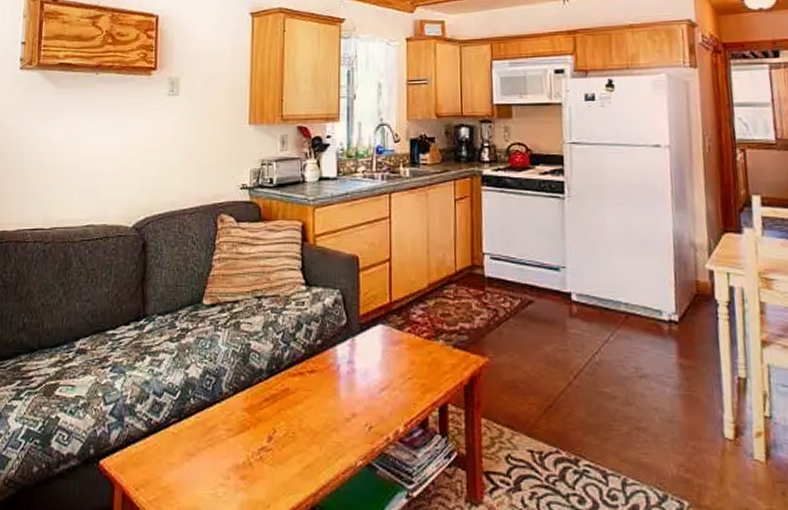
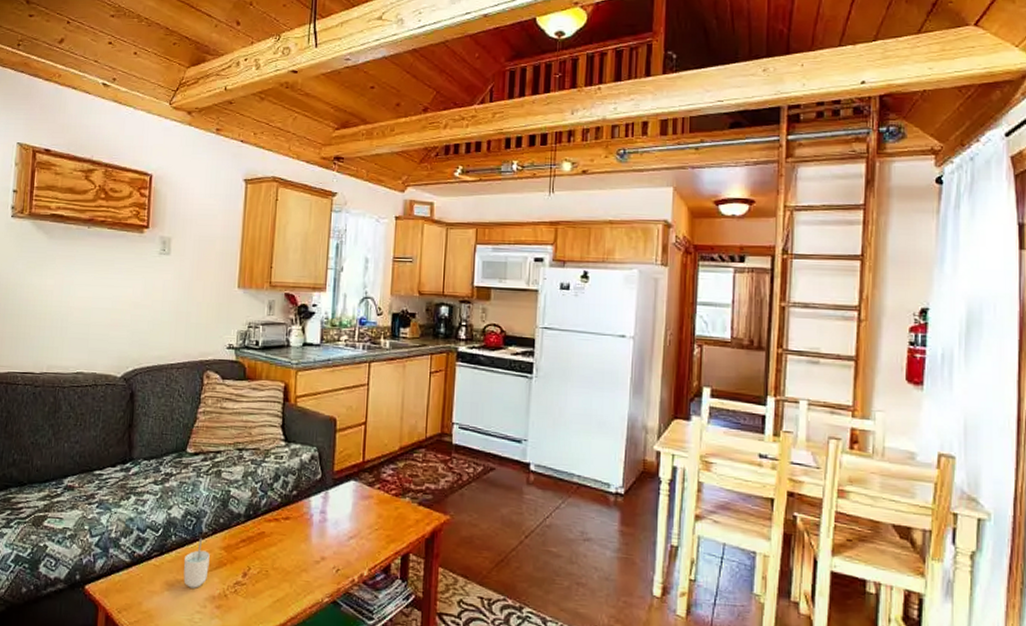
cup: none [203,399,232,457] -> present [183,538,210,588]

